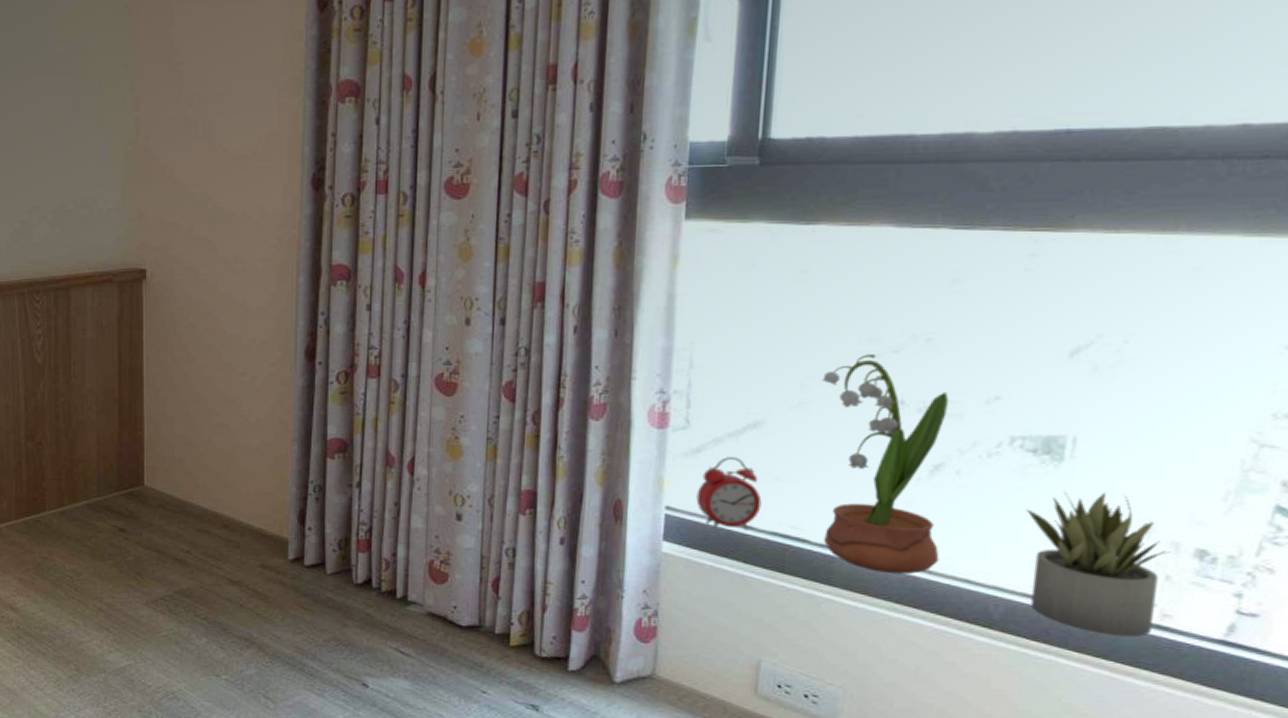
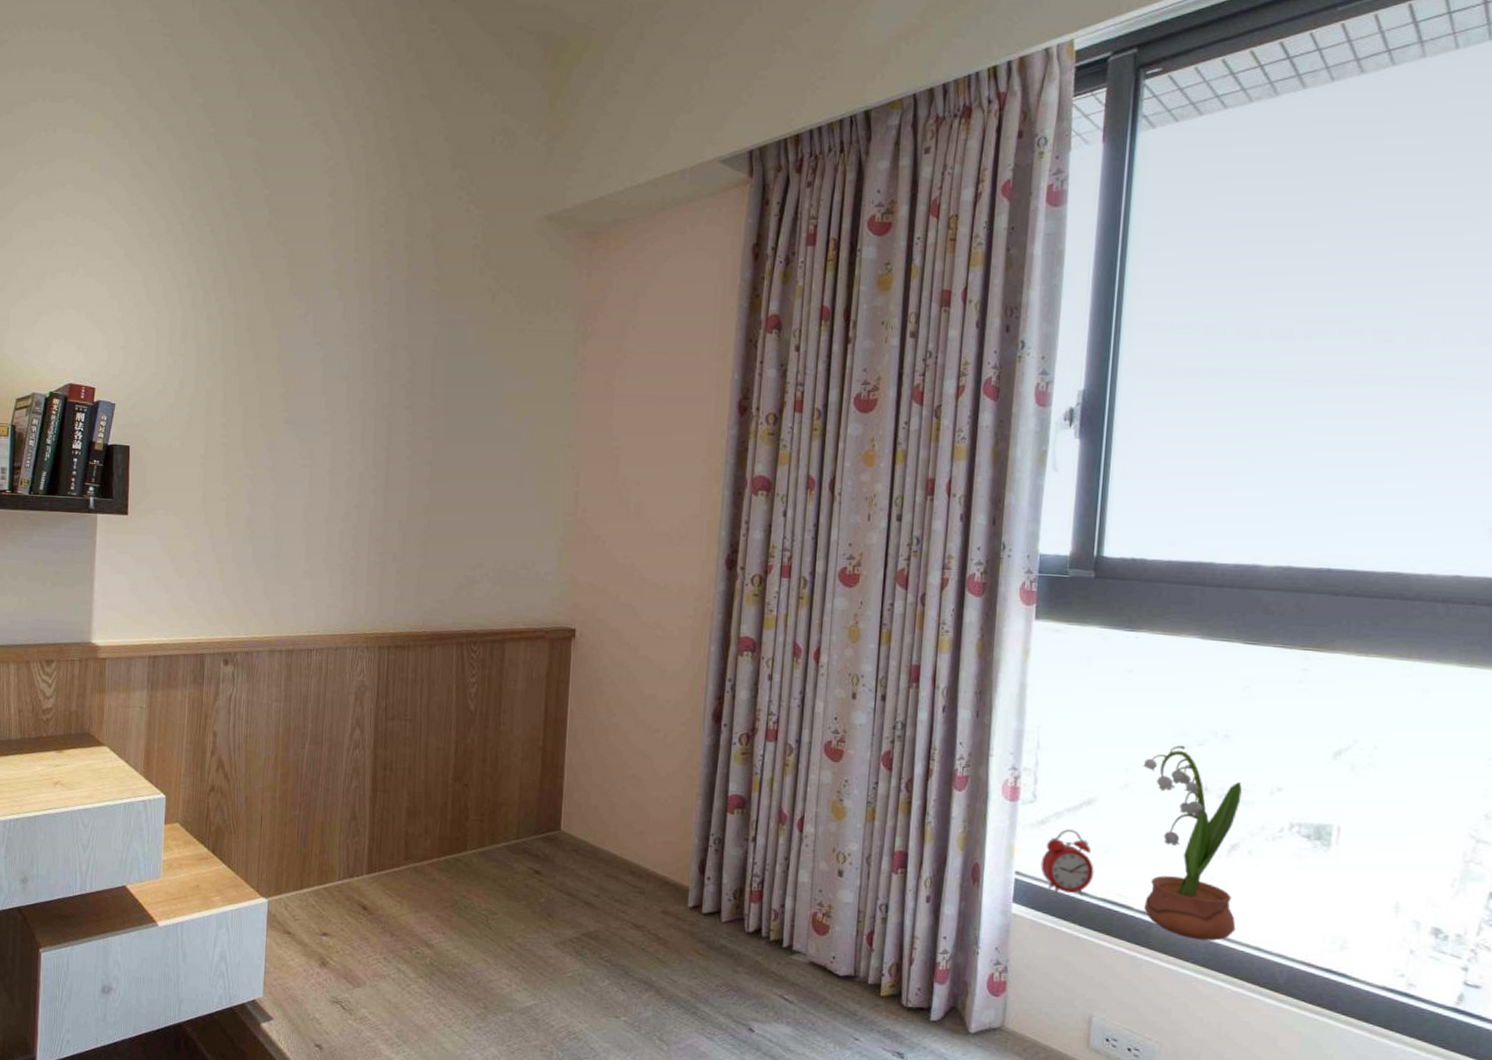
succulent plant: present [1026,492,1171,638] -> none [1303,874,1414,1004]

